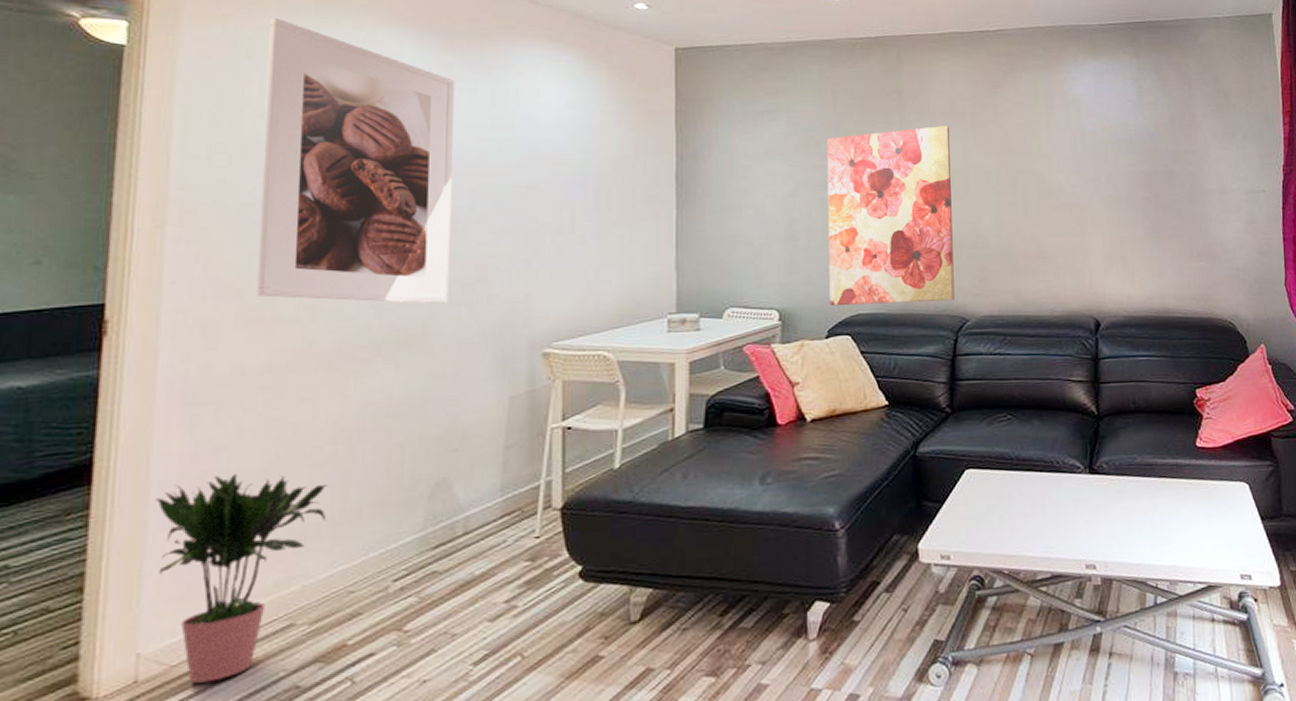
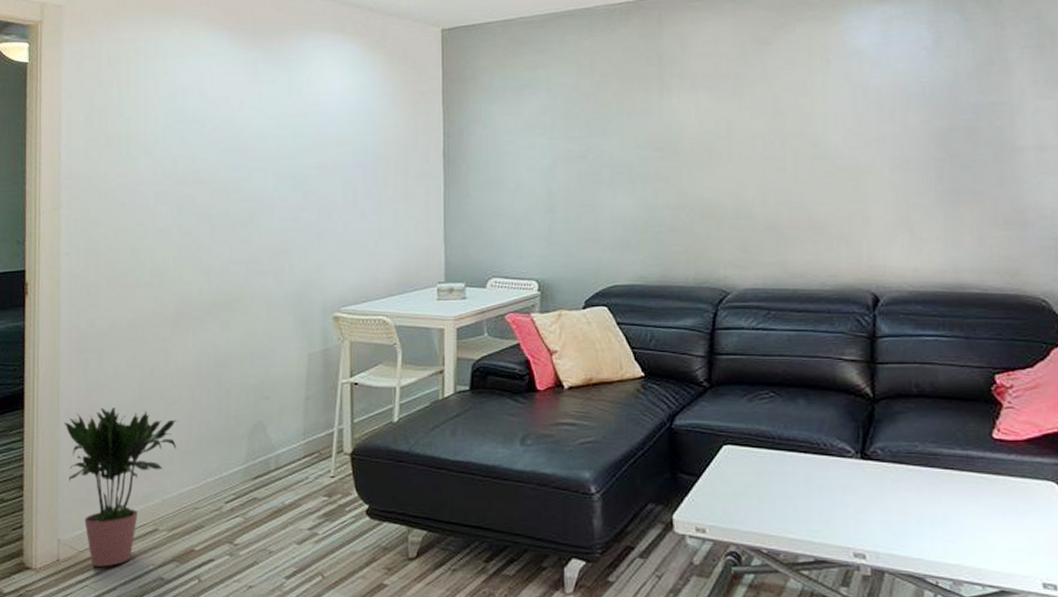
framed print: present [257,17,455,304] -> none [122,30,260,272]
wall art: present [826,125,955,306] -> none [584,88,715,278]

